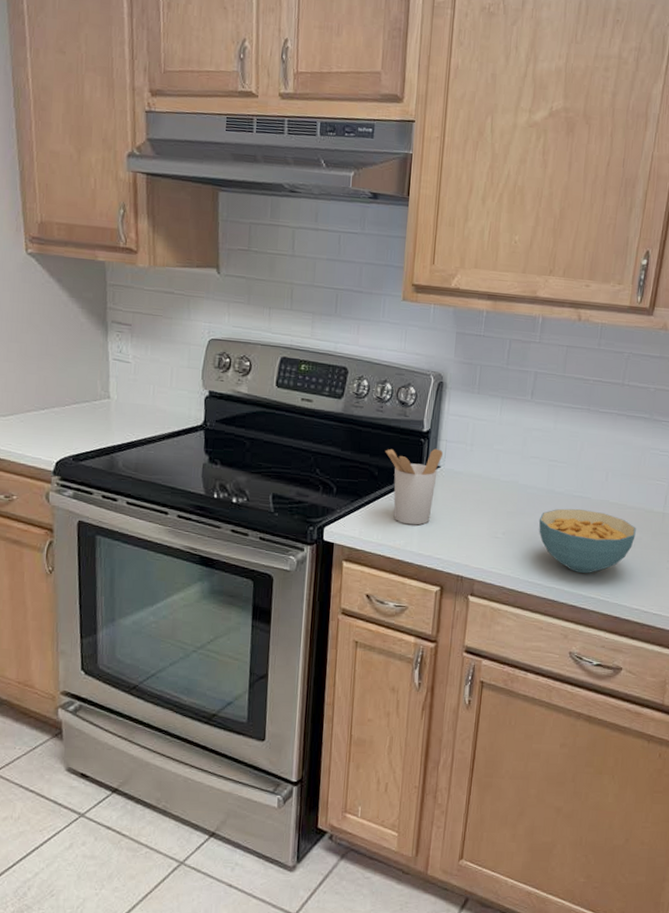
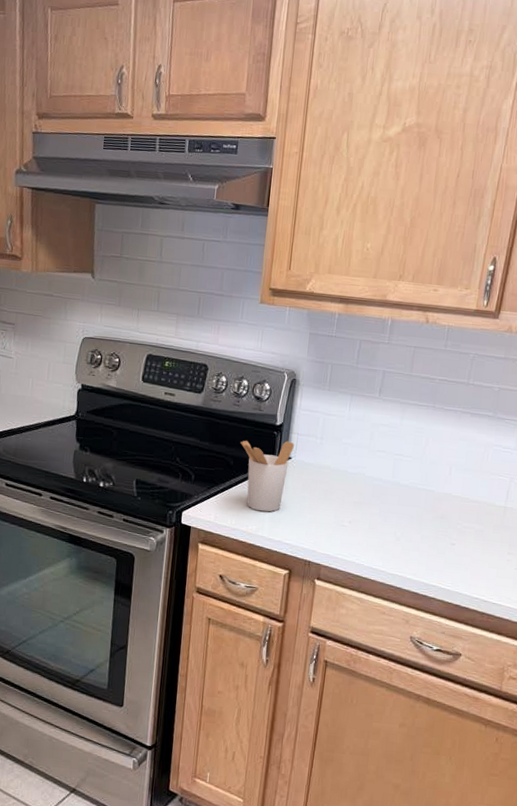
cereal bowl: present [538,508,636,574] -> none [383,500,478,563]

